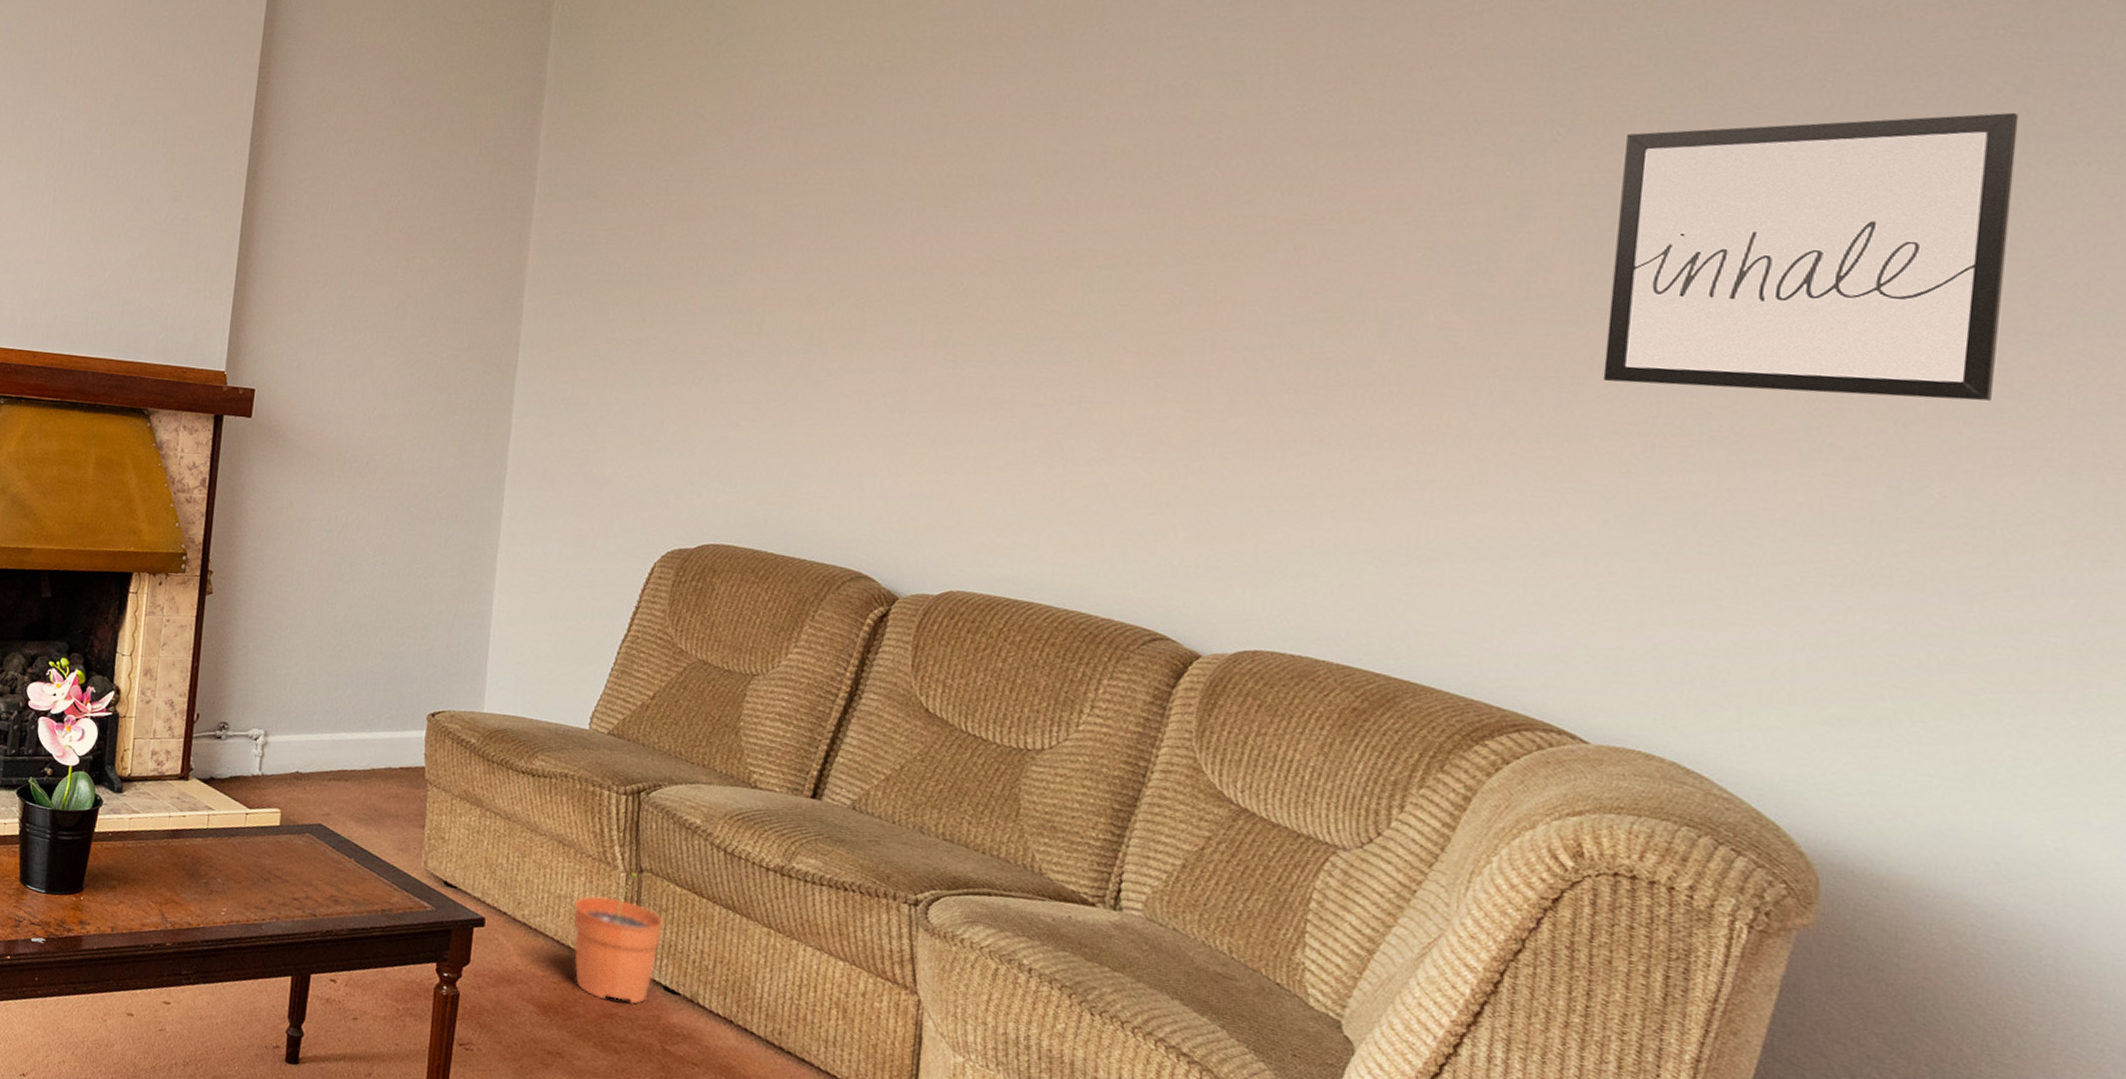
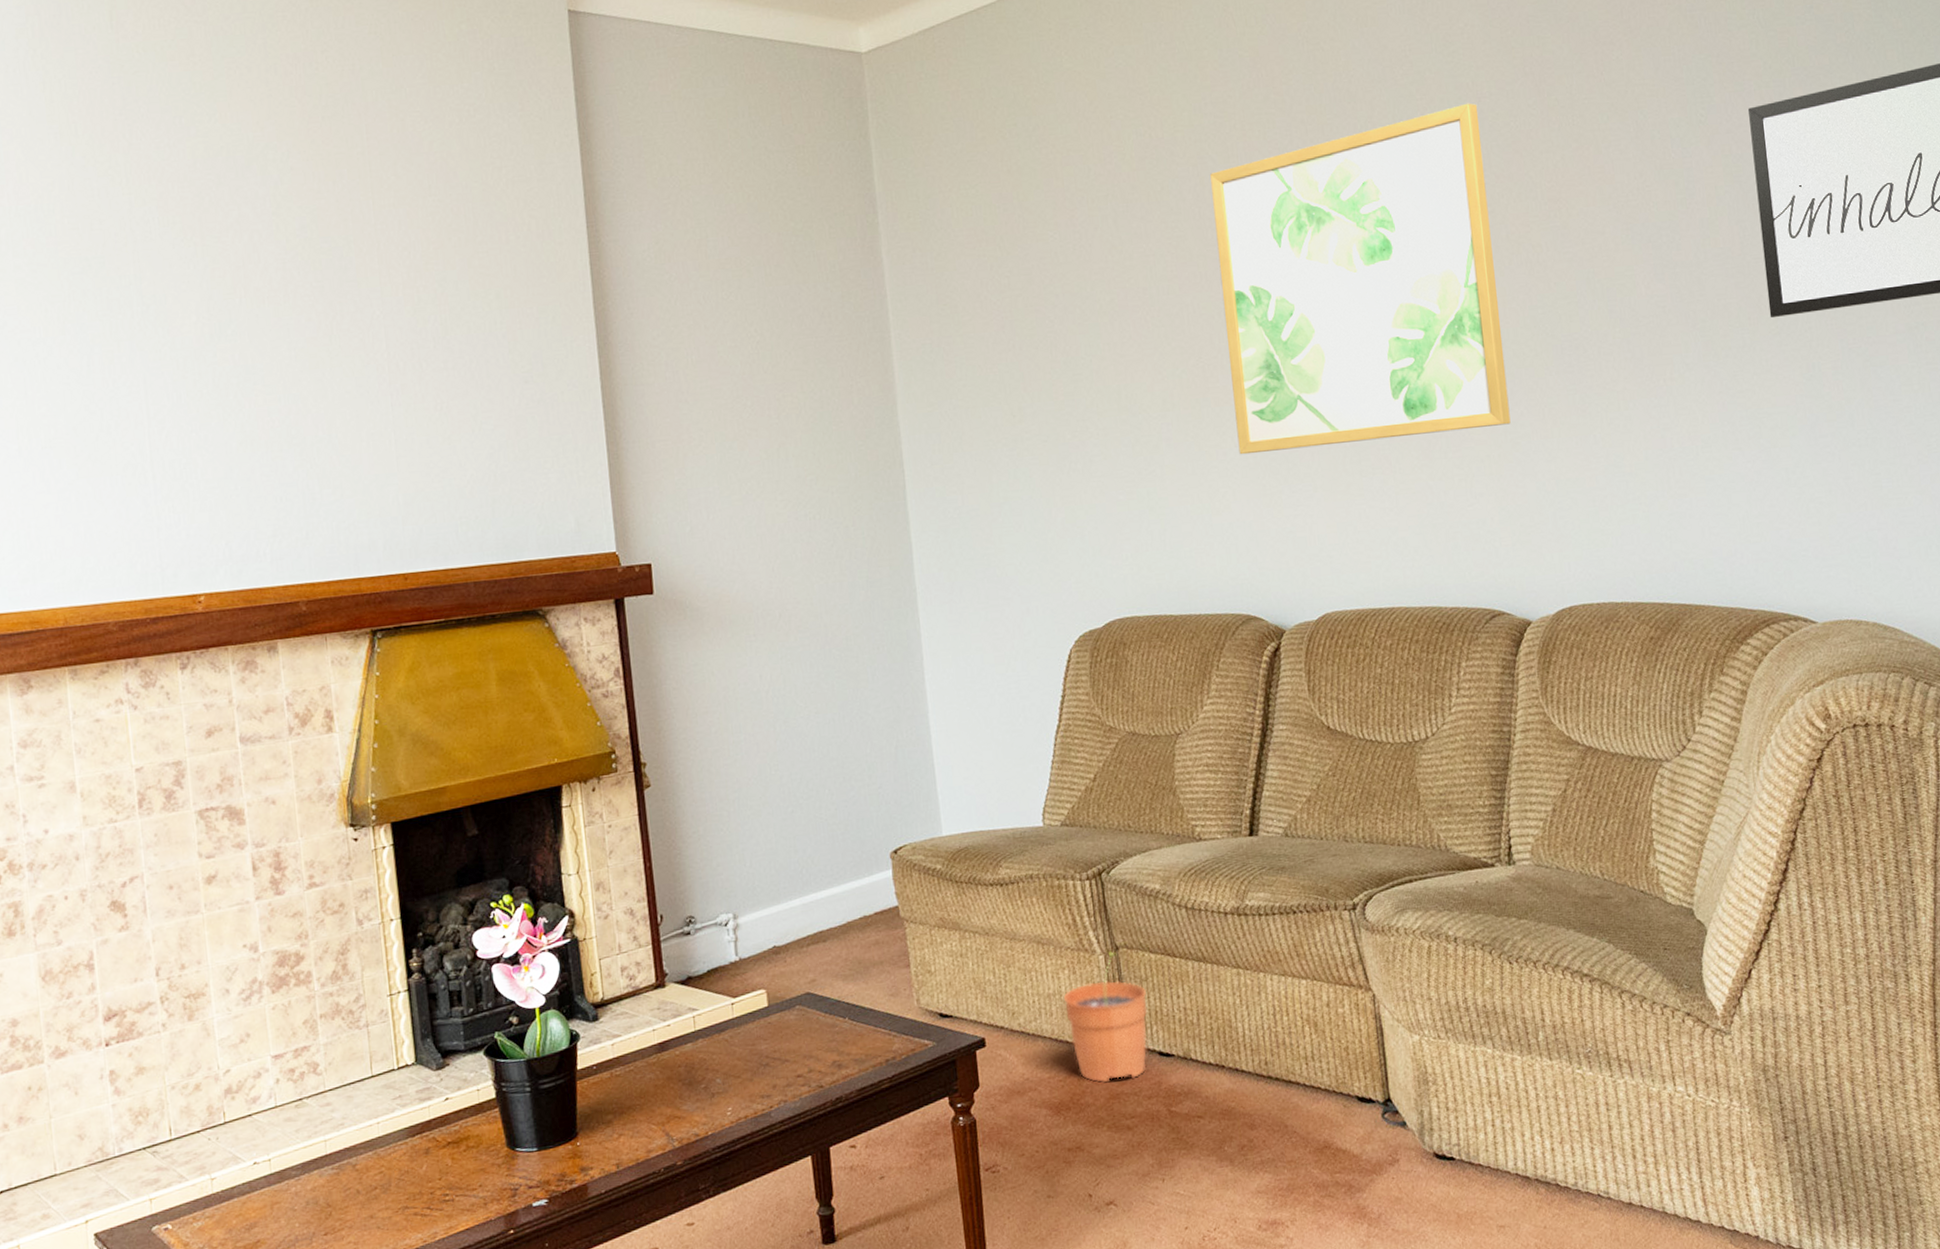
wall art: none [885,78,1258,437] -> present [1210,103,1511,455]

